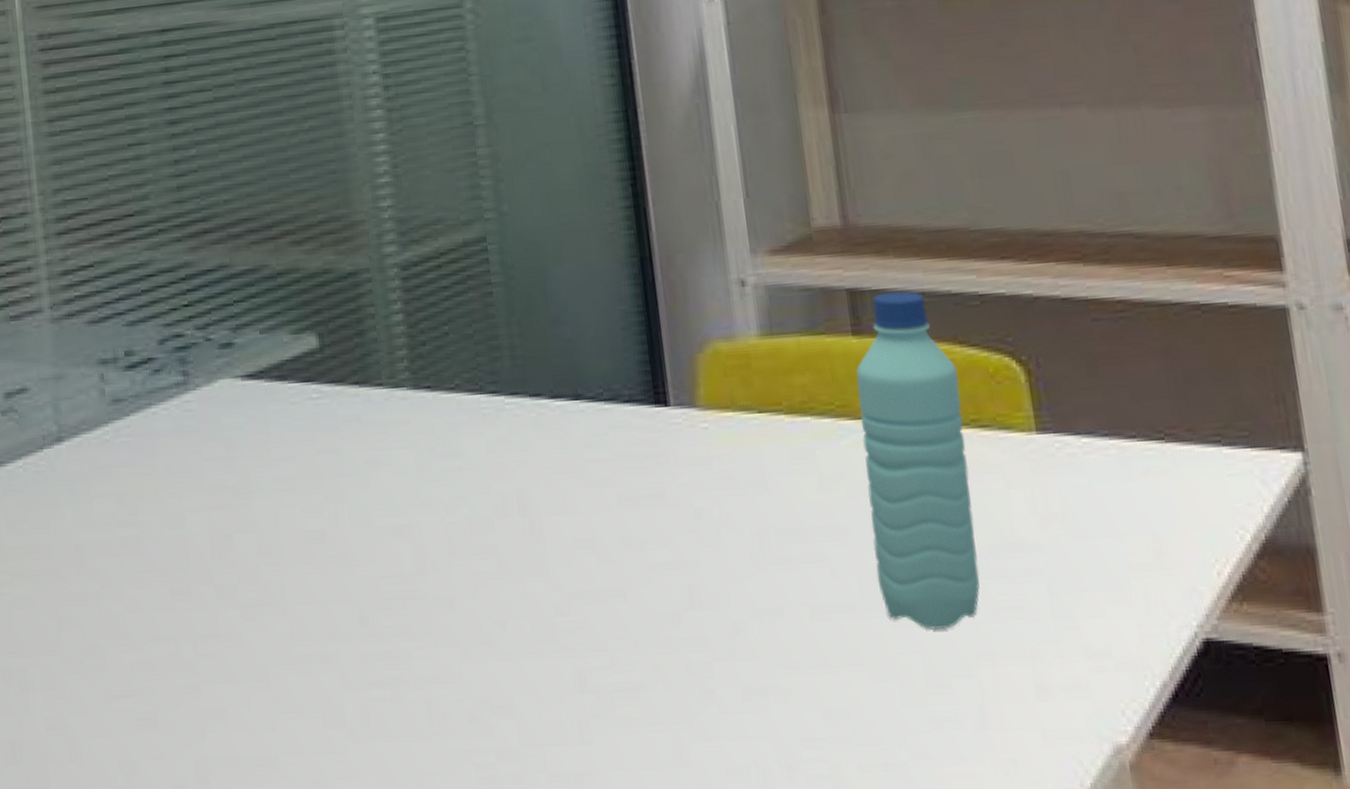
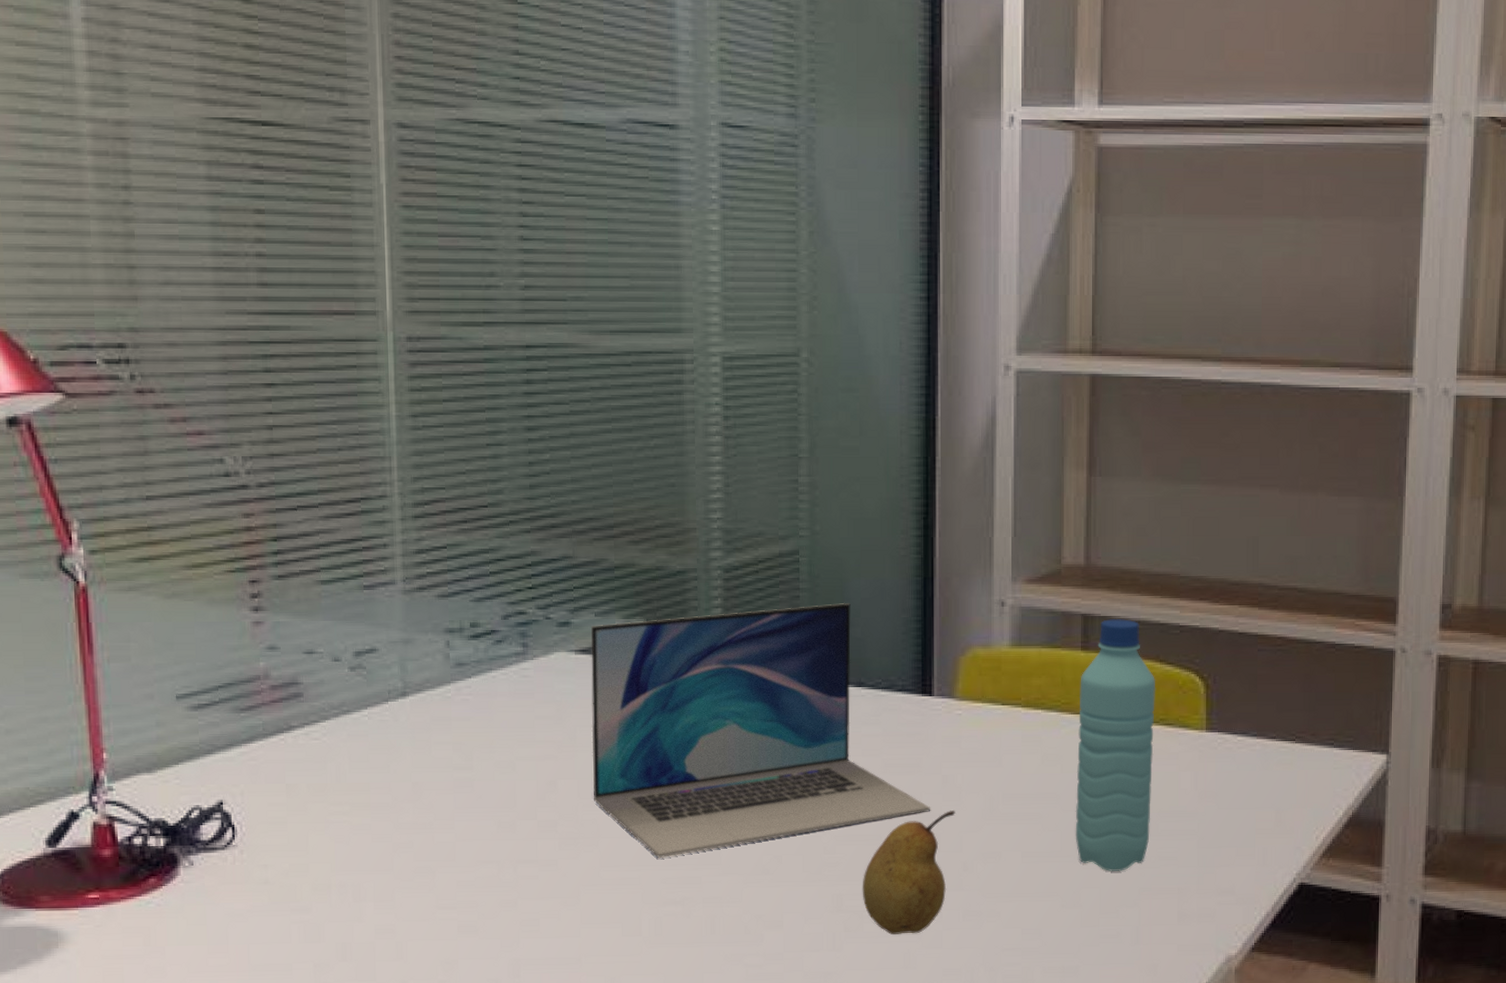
laptop: none [256,296,685,628] -> present [590,602,931,859]
fruit: none [608,554,718,721] -> present [862,810,955,934]

